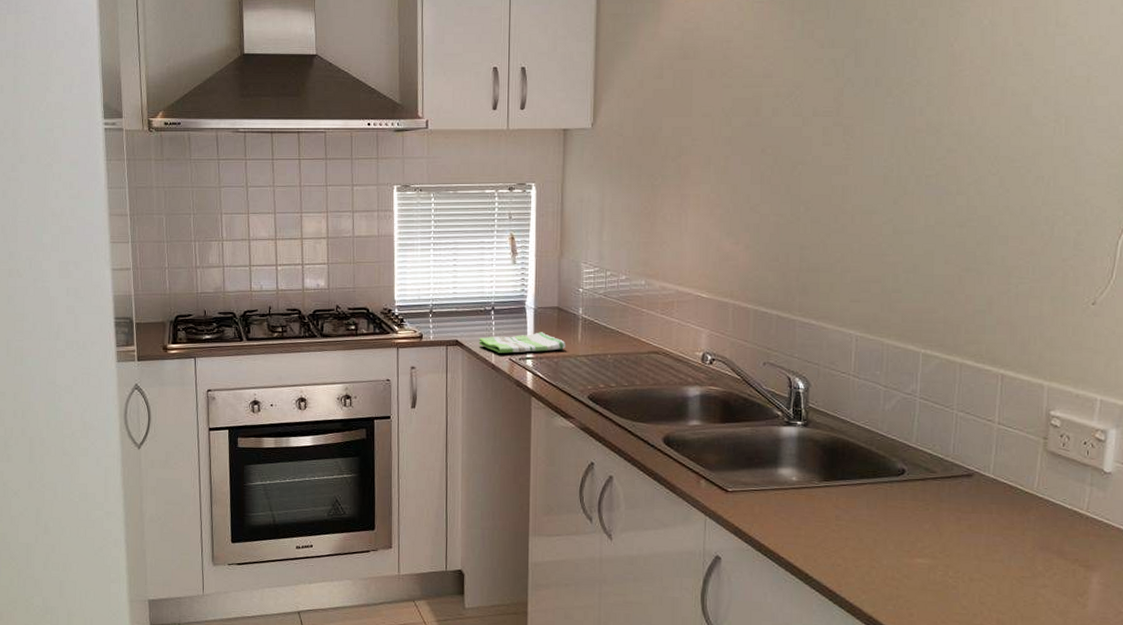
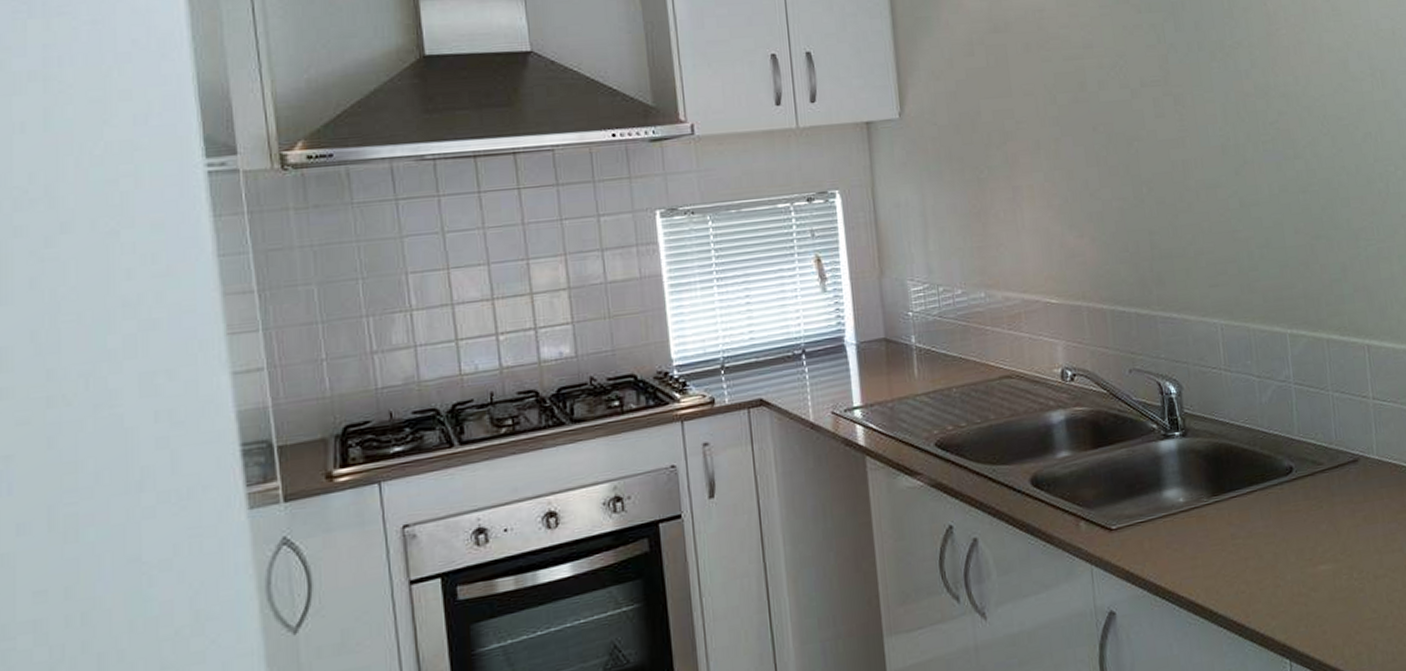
dish towel: present [479,332,566,353] -> none [789,372,901,407]

